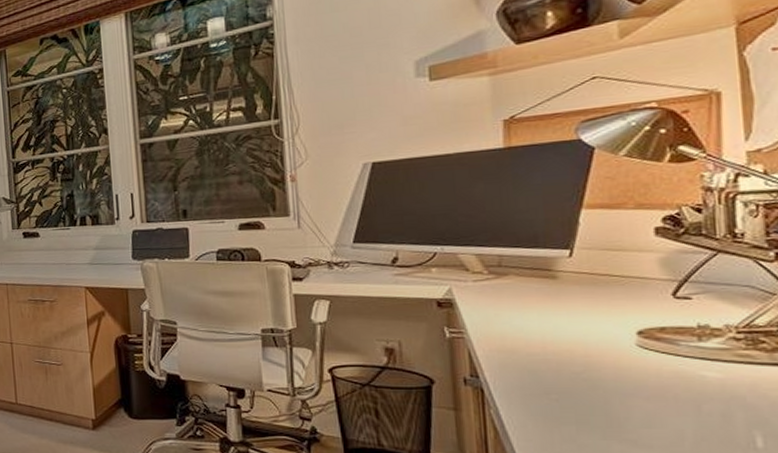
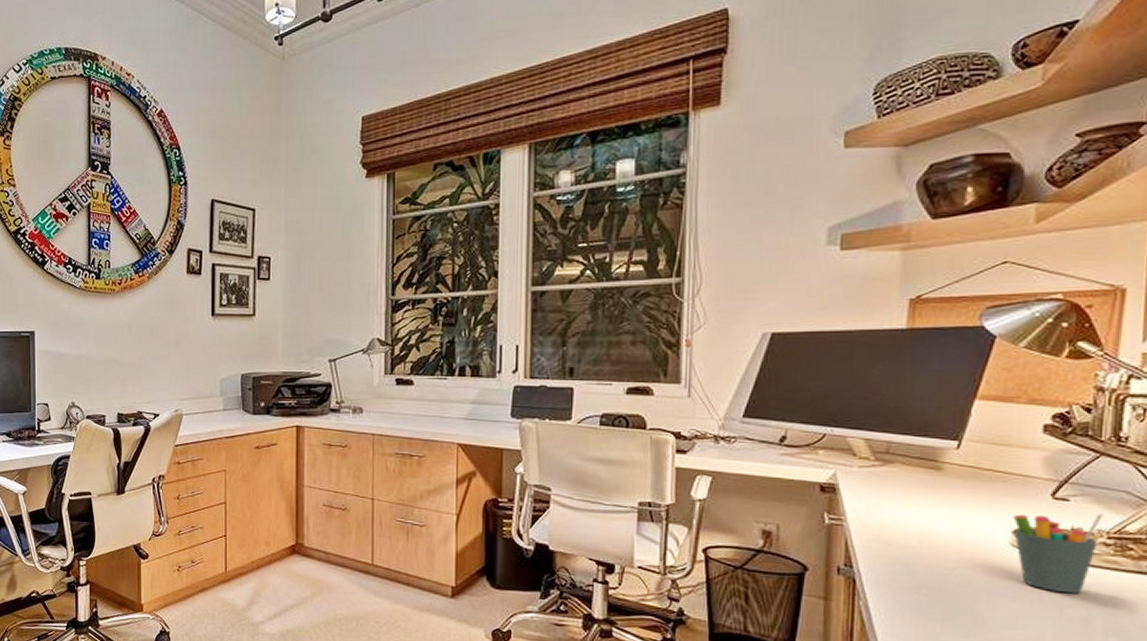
pen holder: none [635,309,729,390] -> present [1013,514,1103,594]

